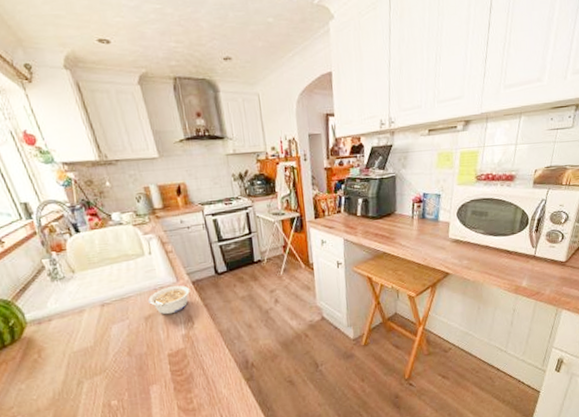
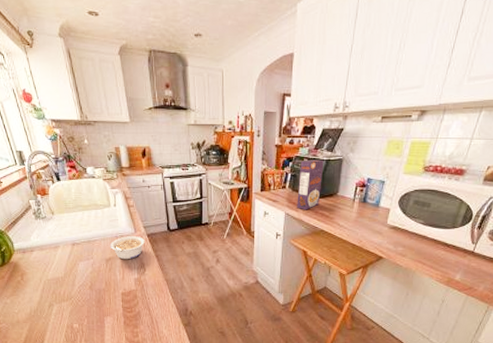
cereal box: none [353,178,378,234] -> present [297,159,324,210]

